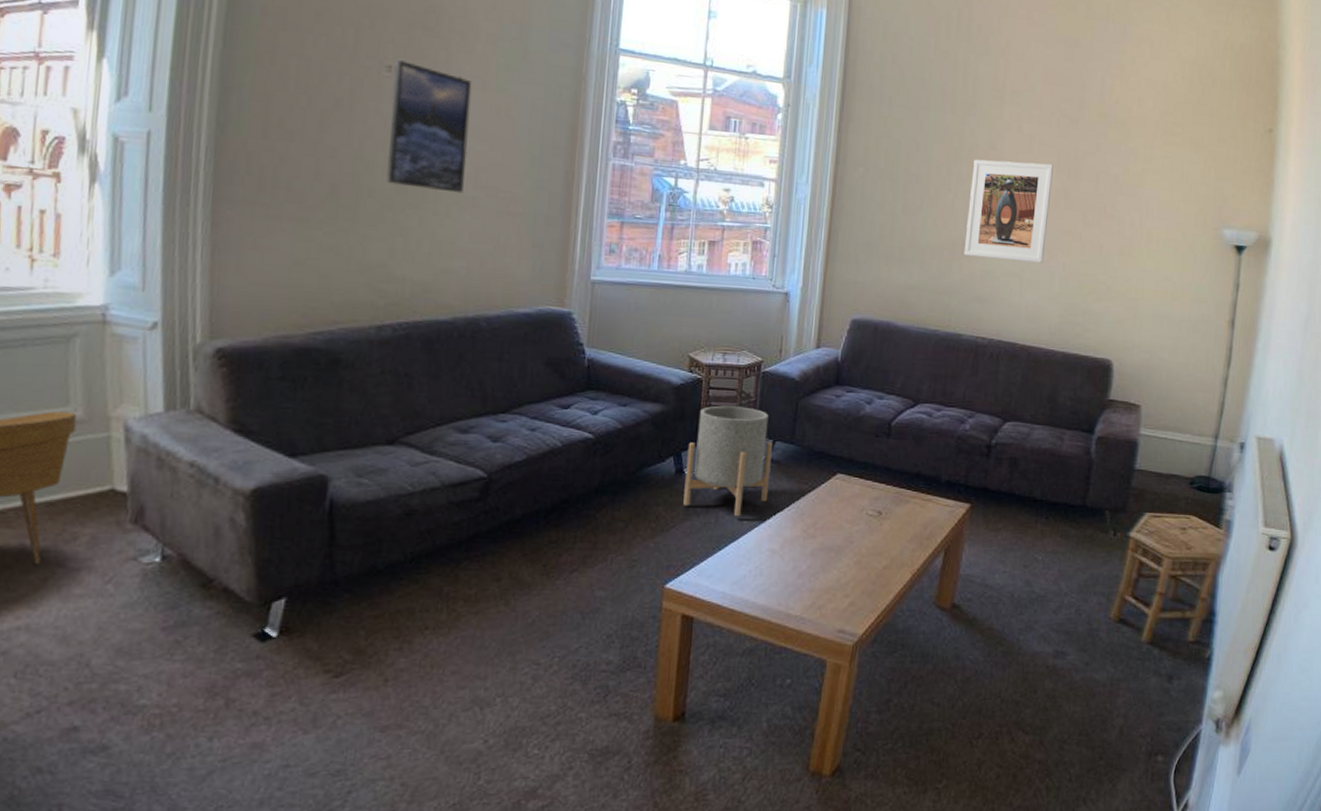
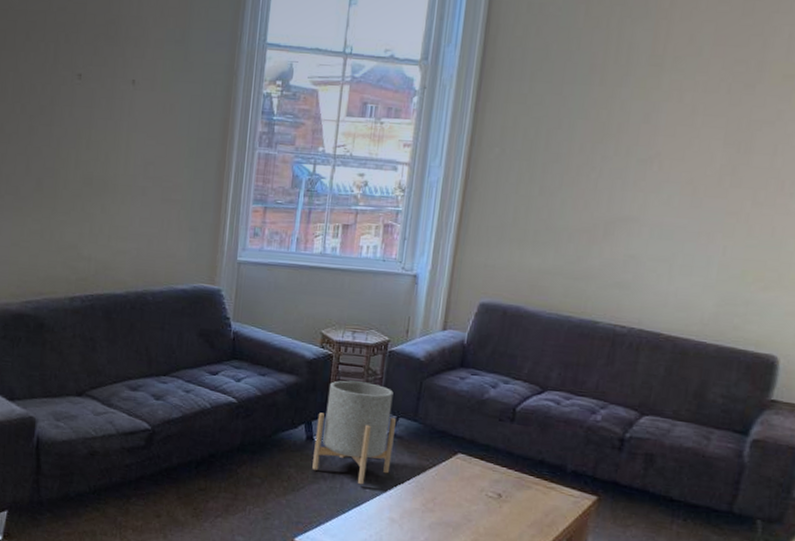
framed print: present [386,59,472,194] -> none [77,68,143,184]
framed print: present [964,159,1053,263] -> none [605,134,719,247]

